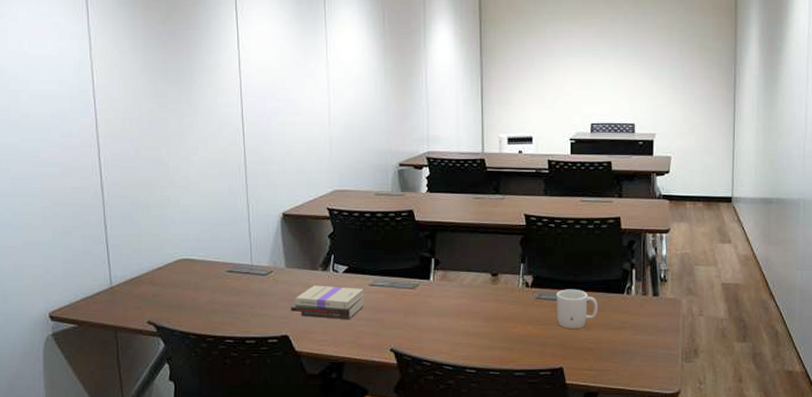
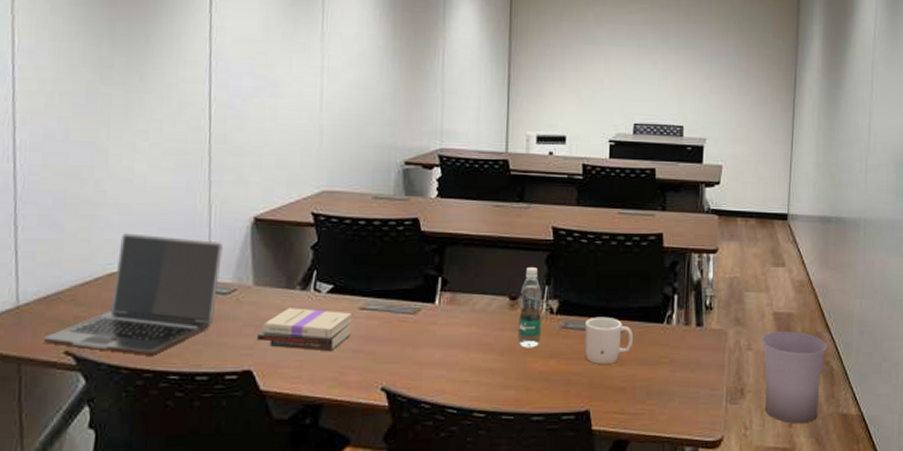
laptop: none [131,229,260,324] -> present [43,233,223,356]
bottle: none [500,249,519,316] -> present [518,267,542,348]
waste bin: none [712,300,772,380] -> present [762,332,827,424]

